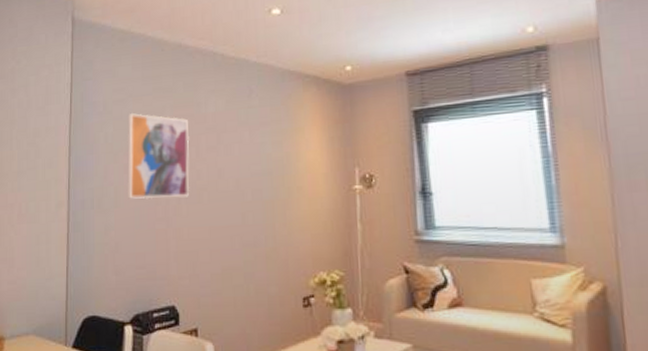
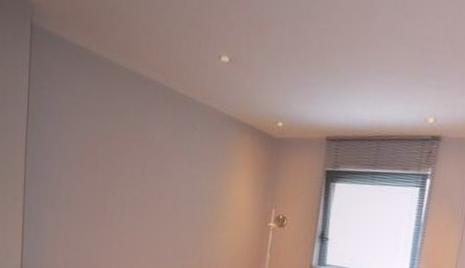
wall art: present [126,112,190,200] -> none [77,127,137,210]

